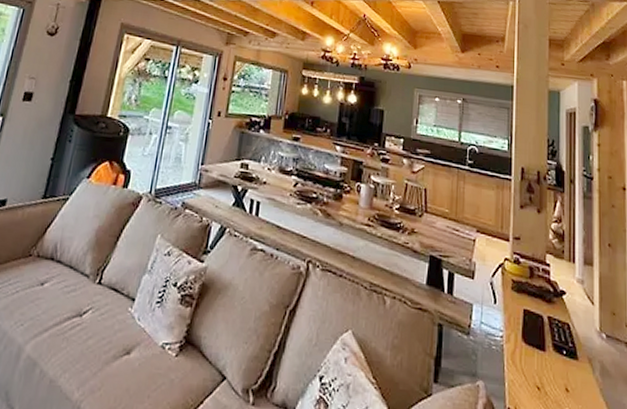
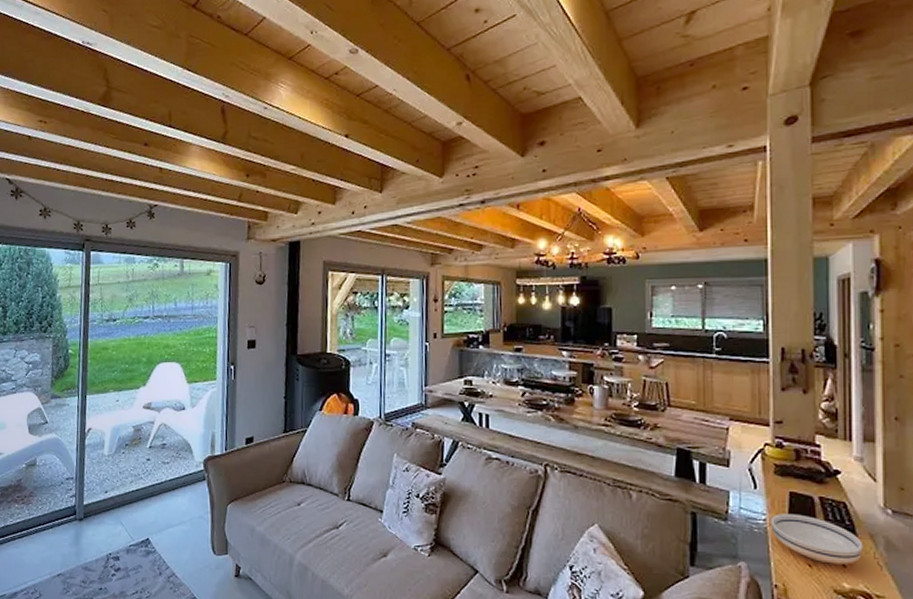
bowl: none [506,331,583,389] -> present [770,514,863,565]

